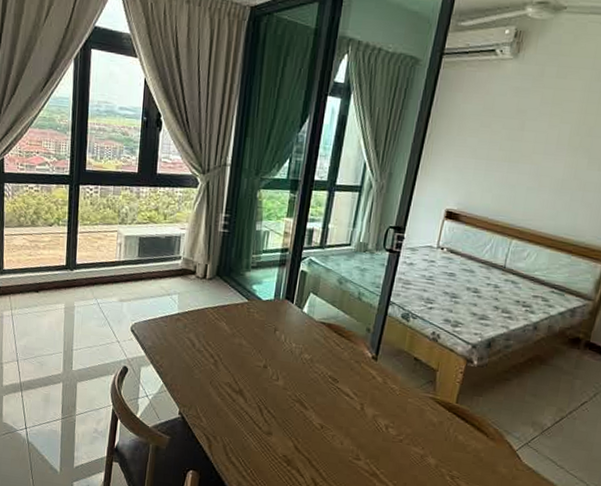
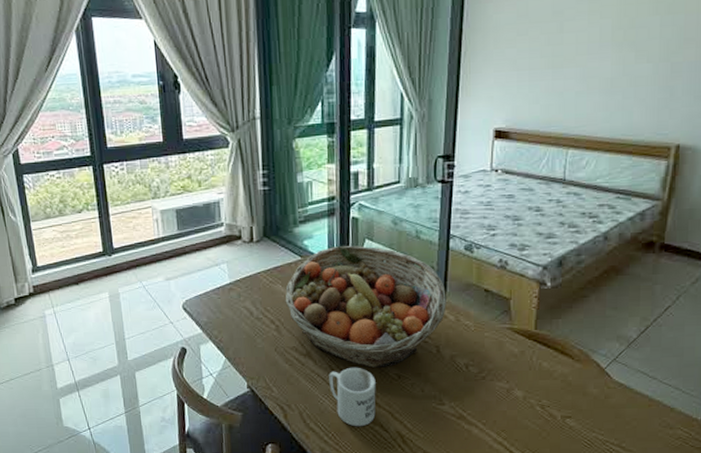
fruit basket: none [226,295,378,416] -> present [285,245,446,368]
mug: none [255,410,300,468] -> present [329,367,376,427]

